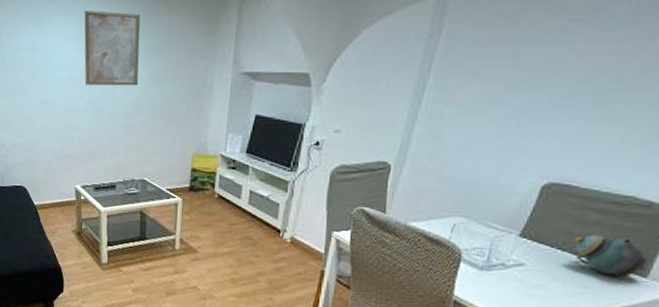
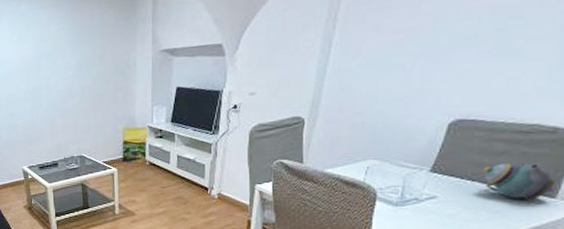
wall art: present [84,10,141,86] -> none [15,8,69,77]

